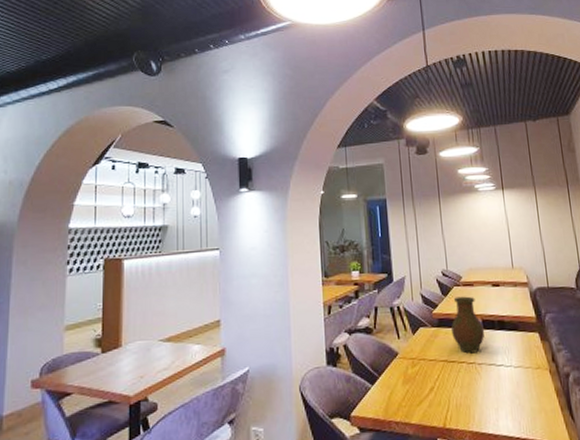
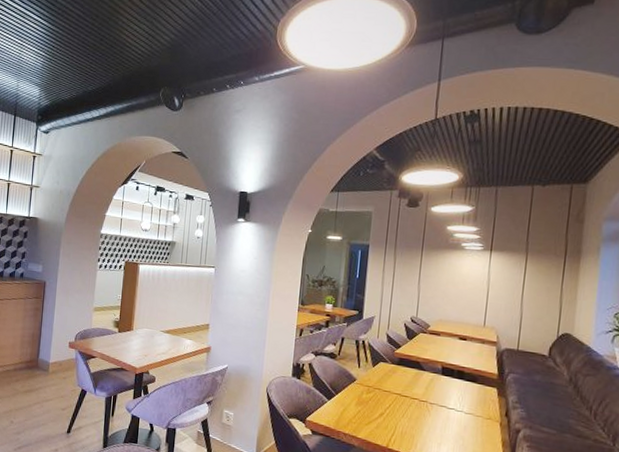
vase: present [451,296,484,354] -> none [410,342,442,394]

